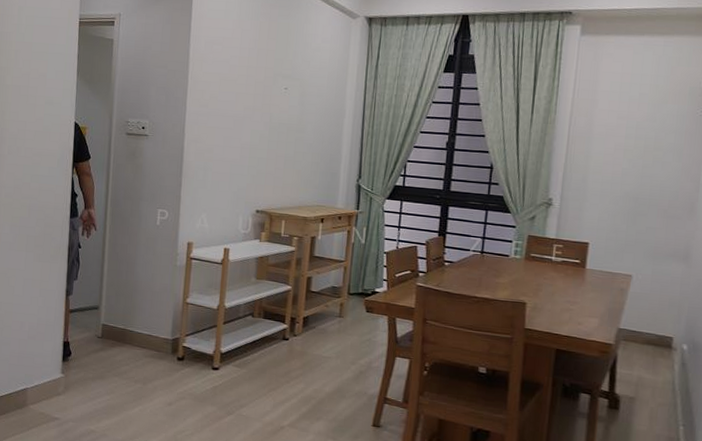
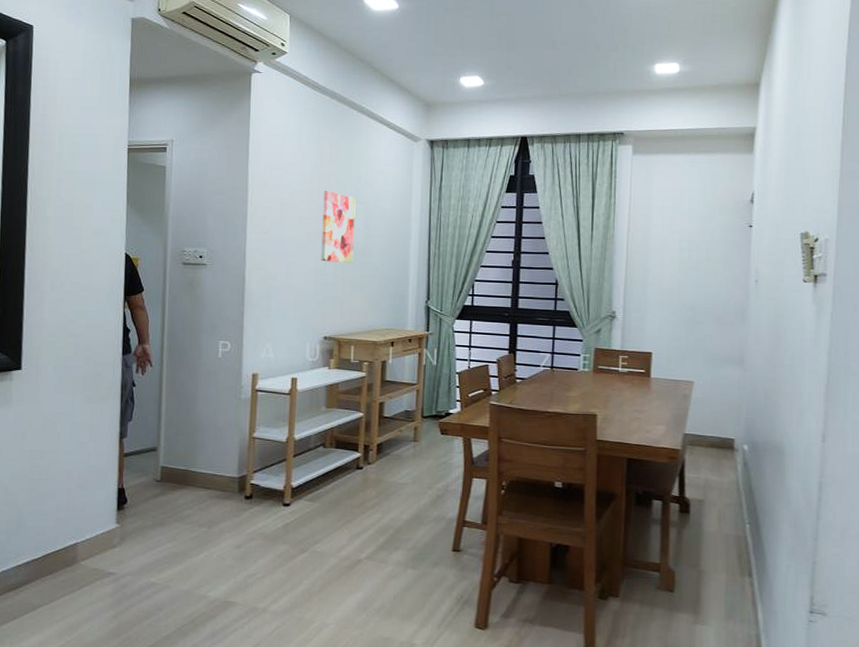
wall art: none [256,66,292,139] -> present [321,190,356,263]

